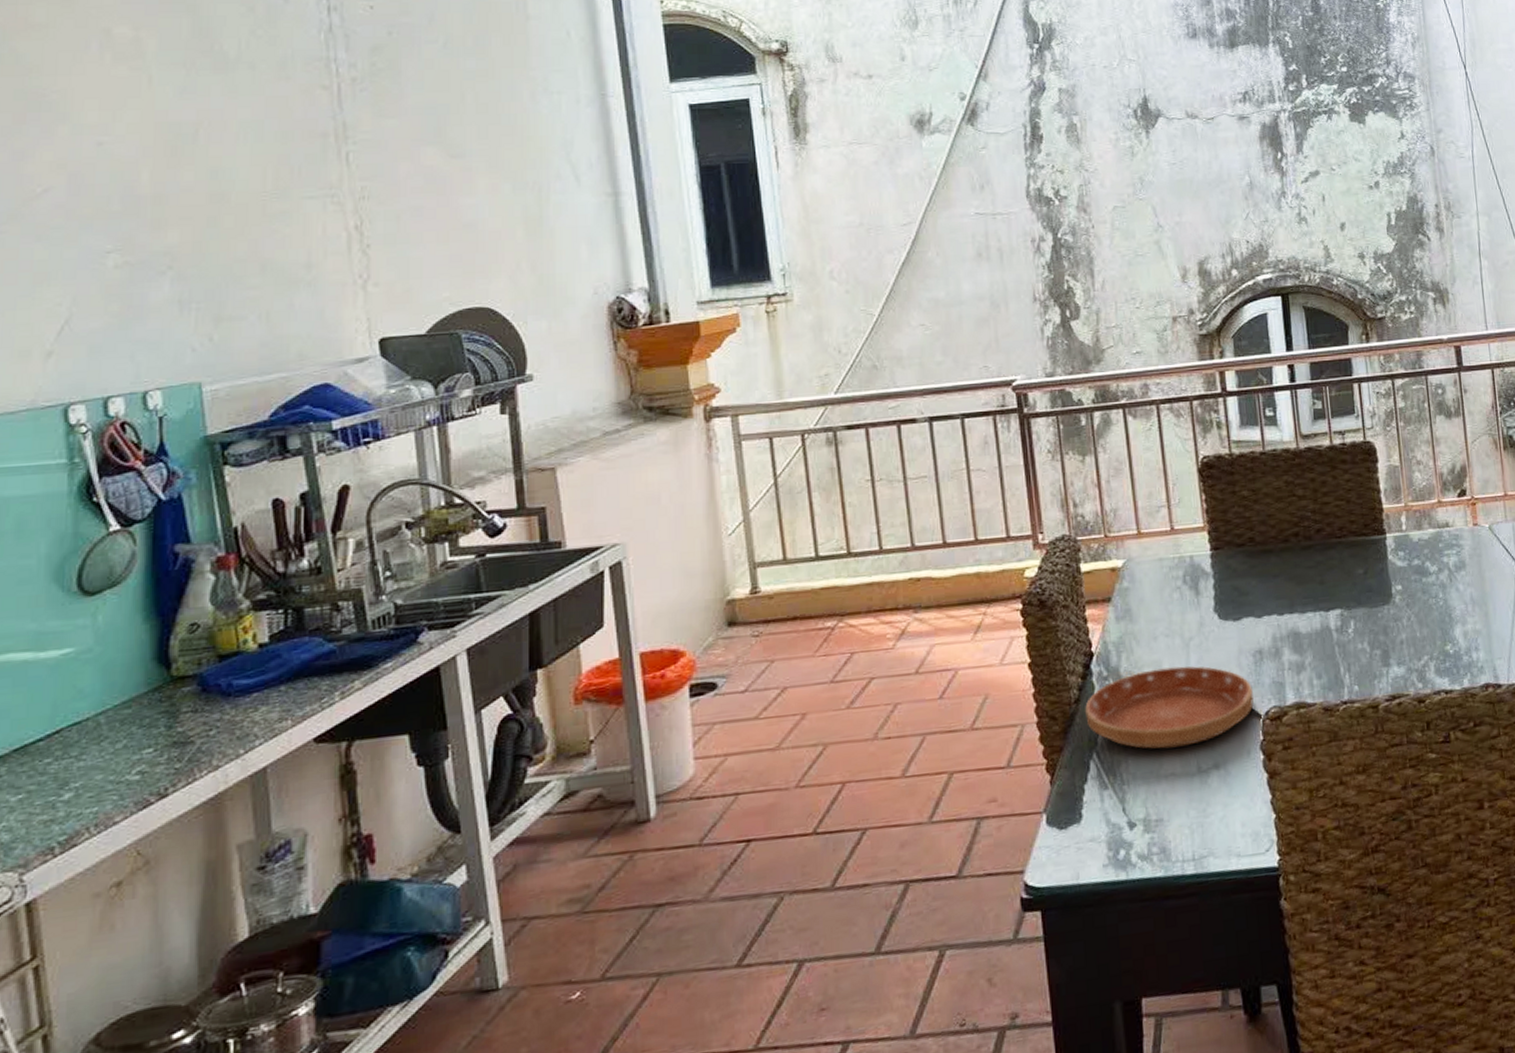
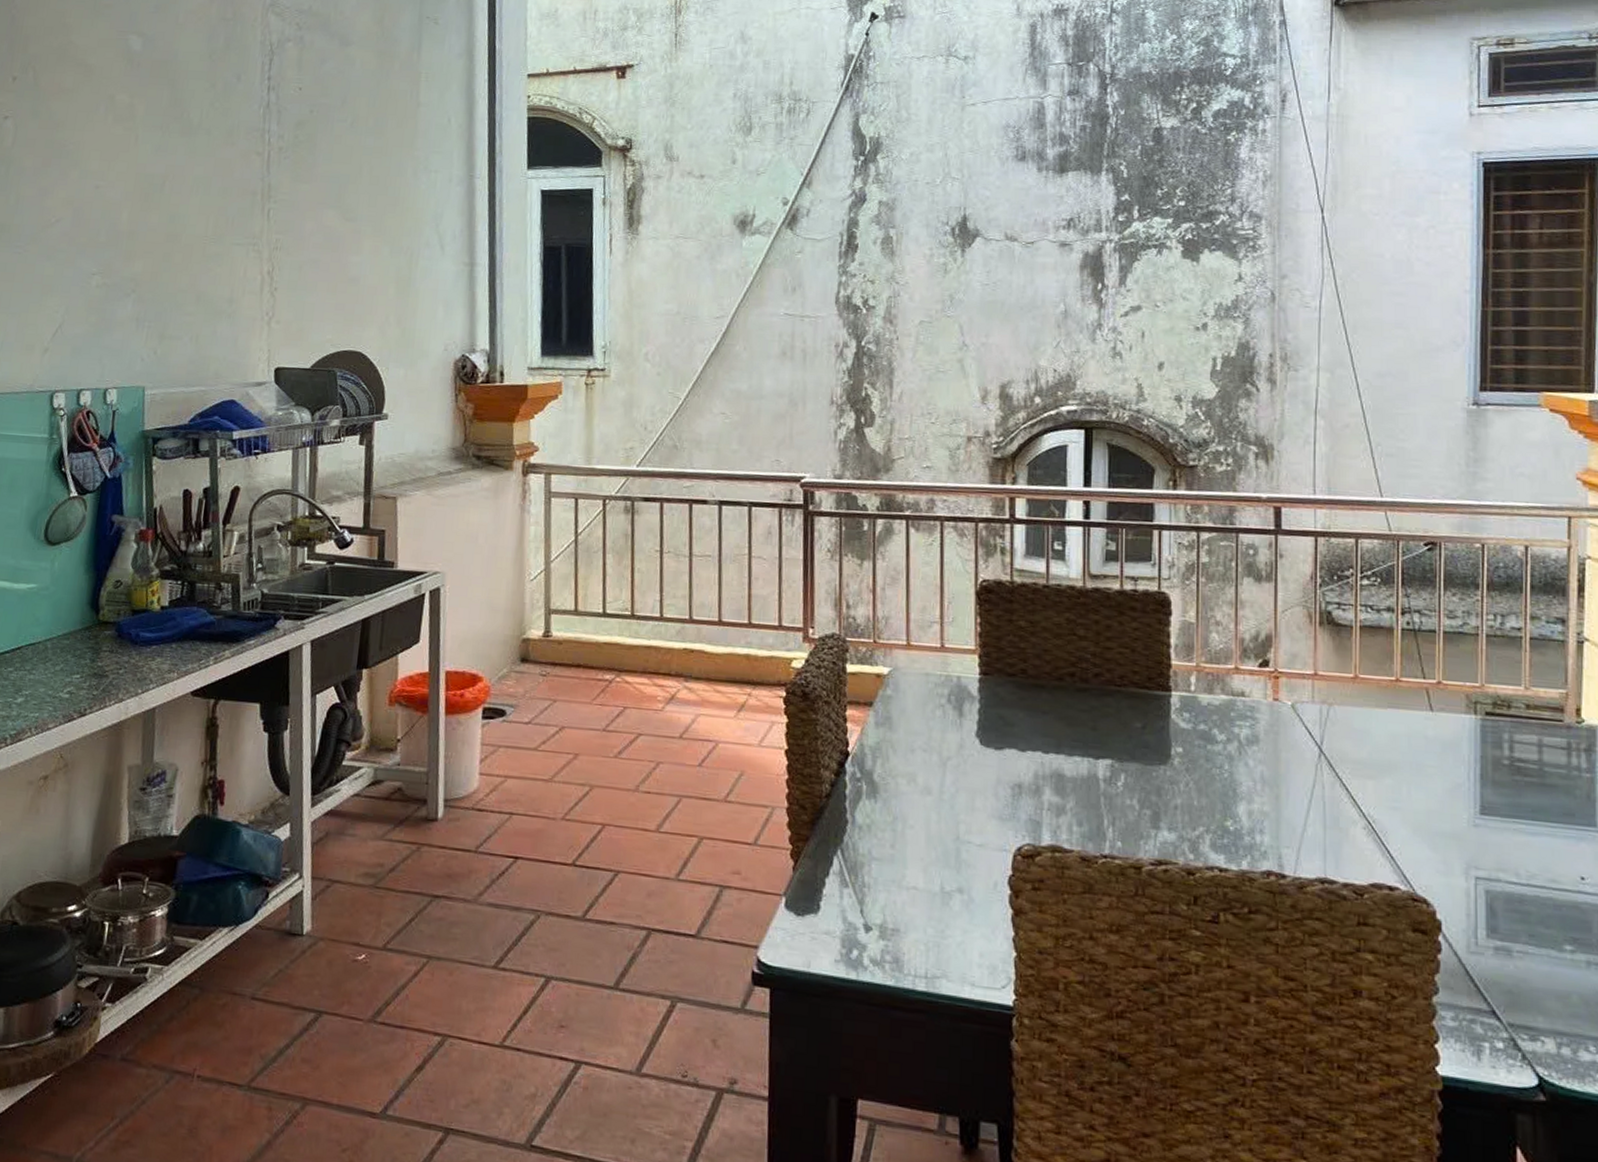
saucer: present [1085,666,1254,749] -> none [834,780,1007,864]

